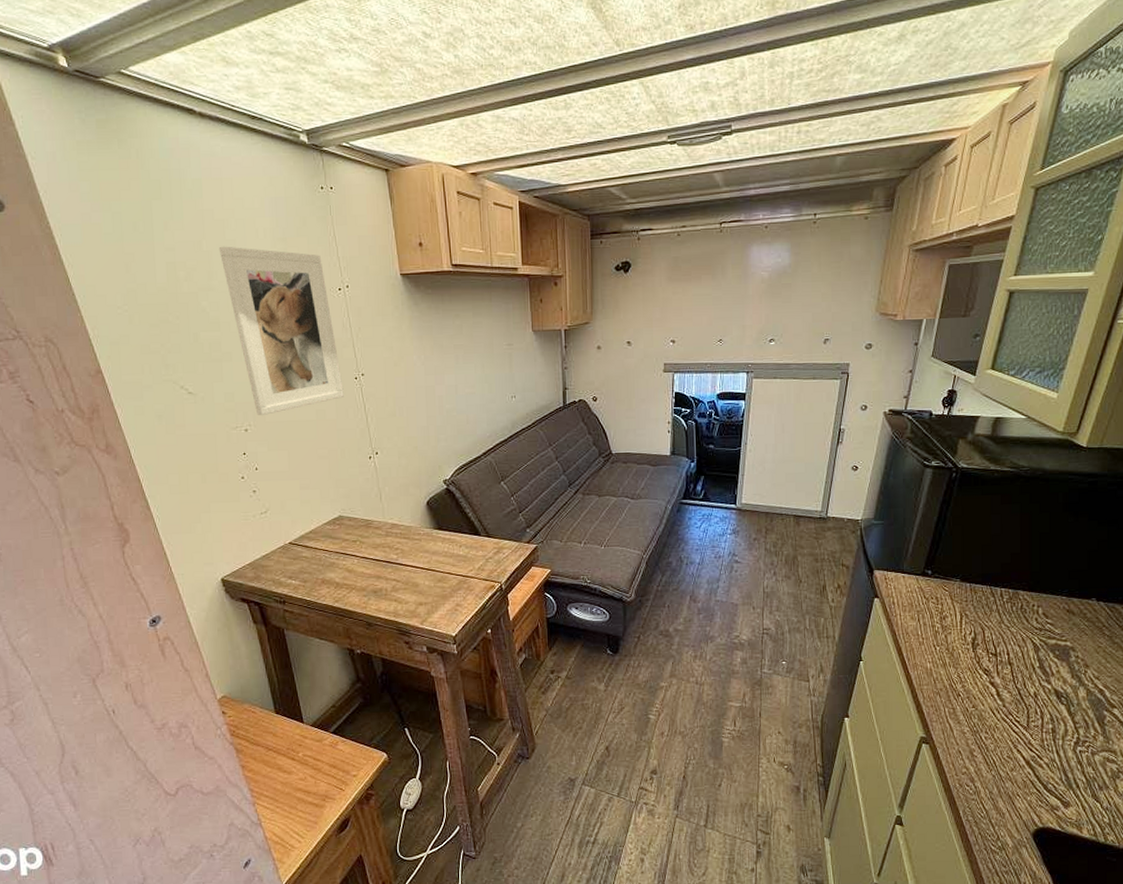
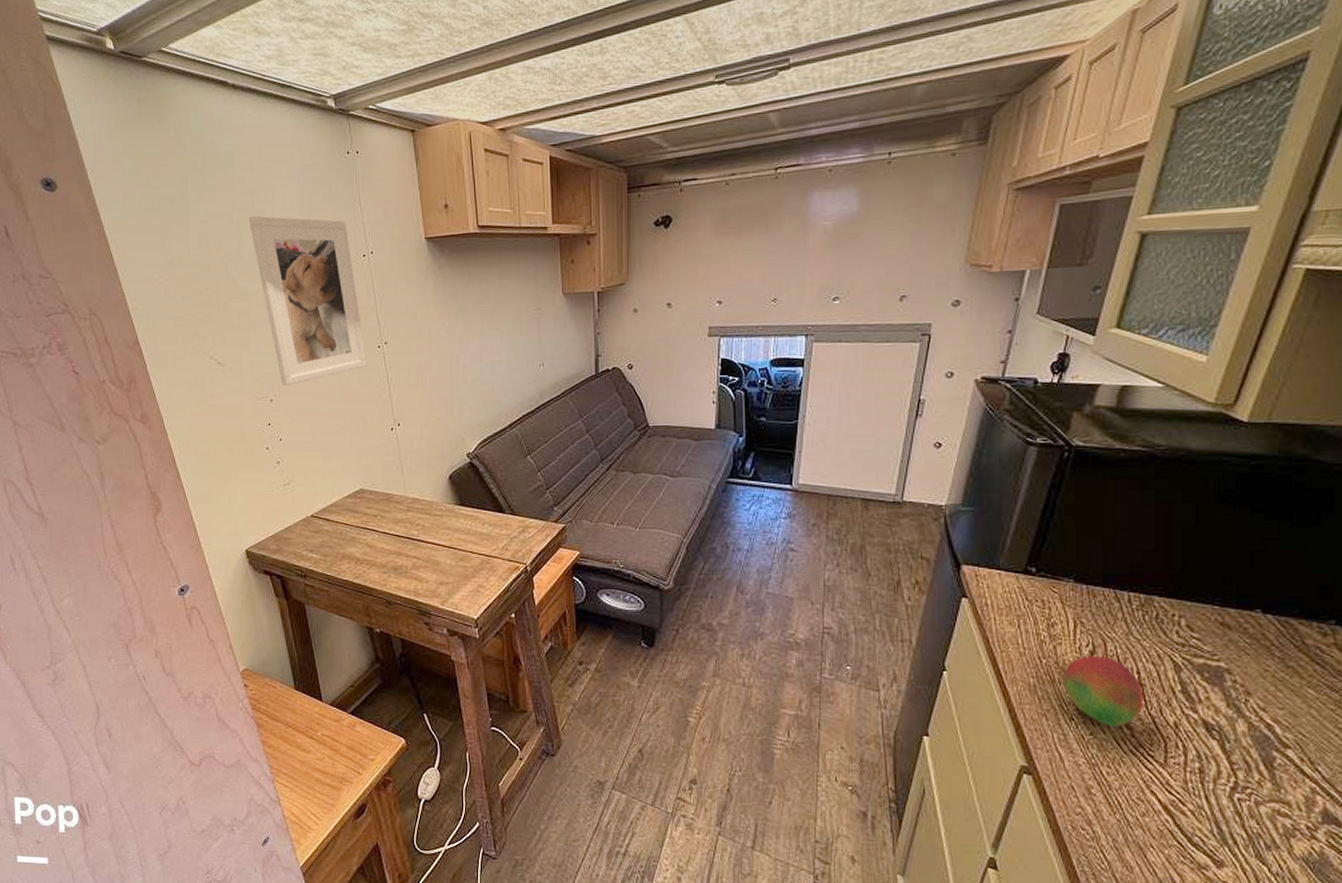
fruit: none [952,641,1012,700] -> present [1063,655,1144,727]

